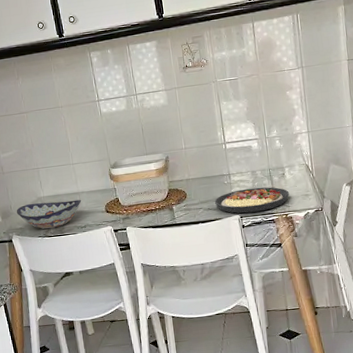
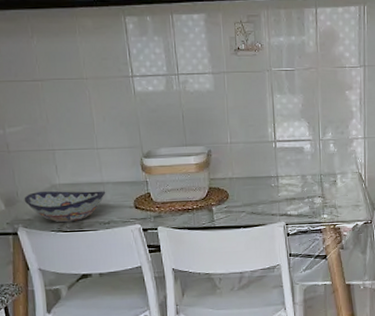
plate: present [214,187,289,214] -> none [259,193,339,221]

